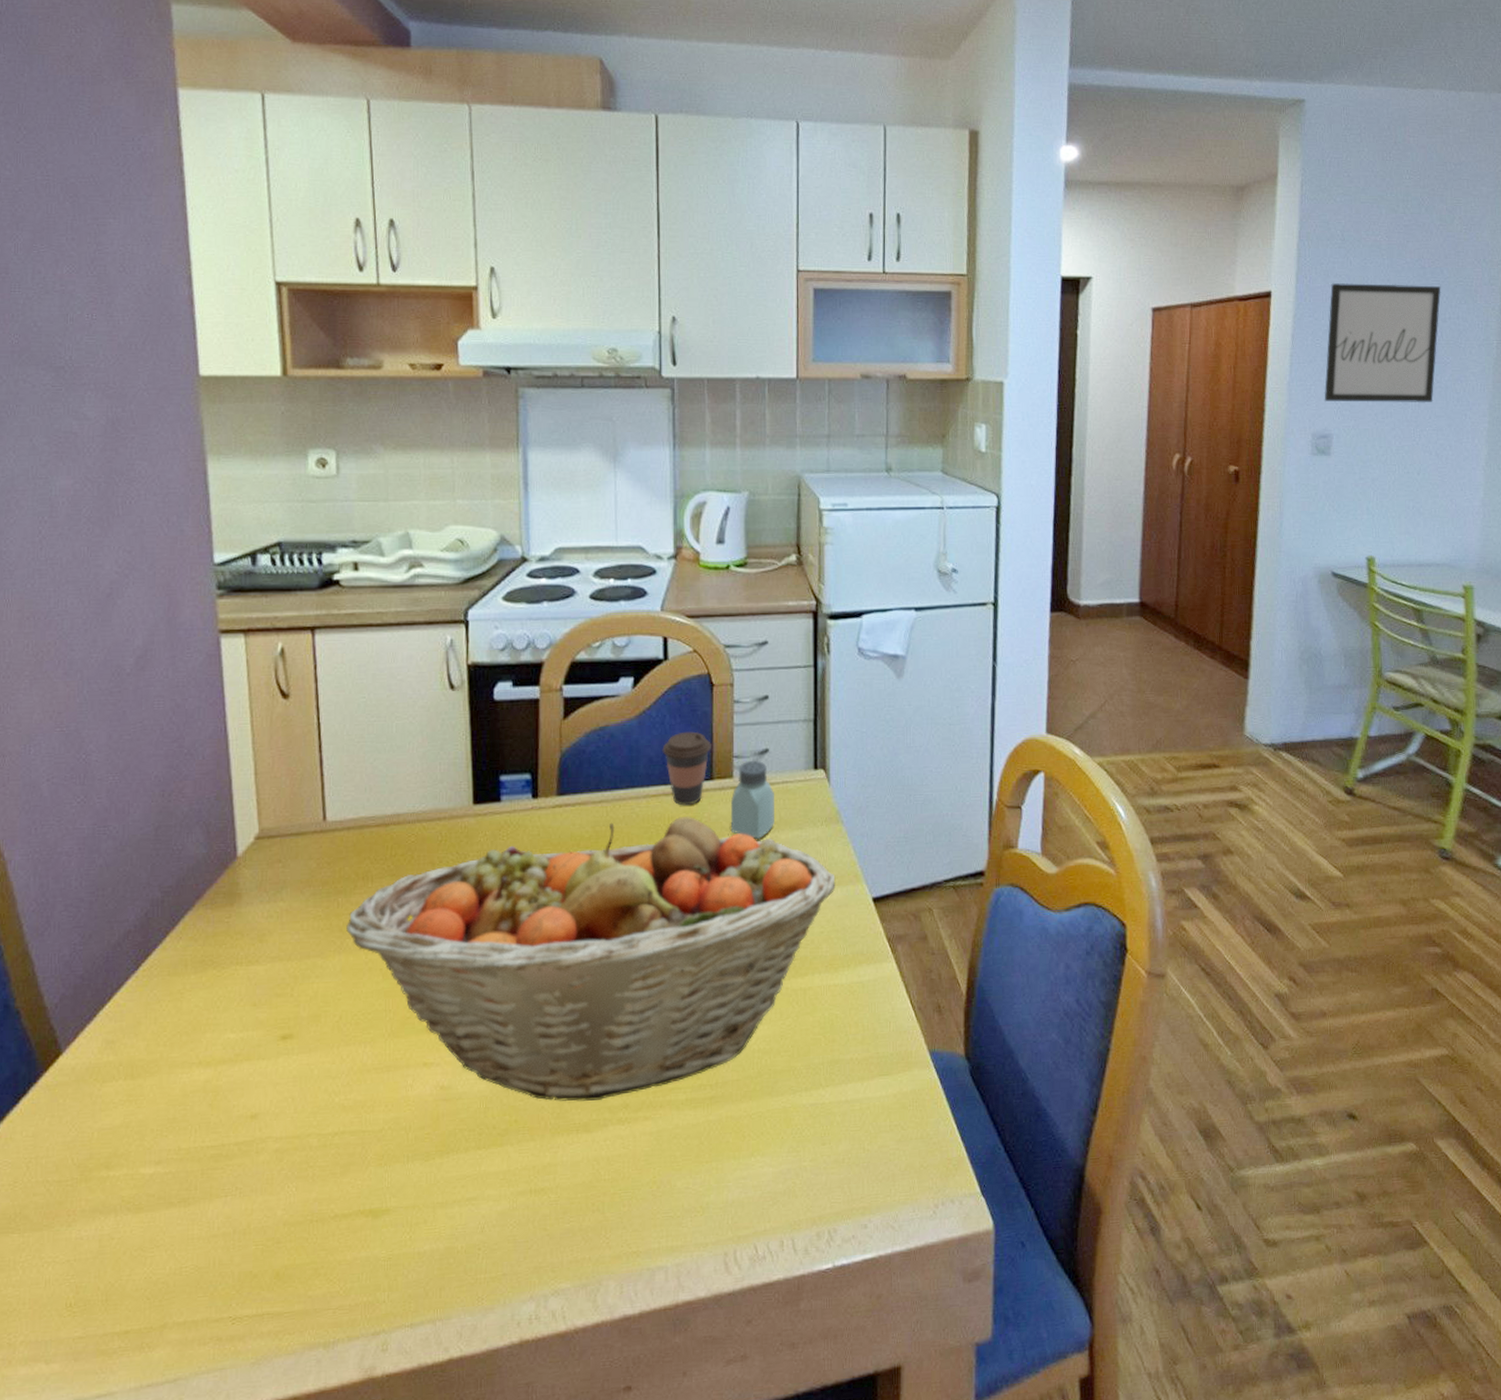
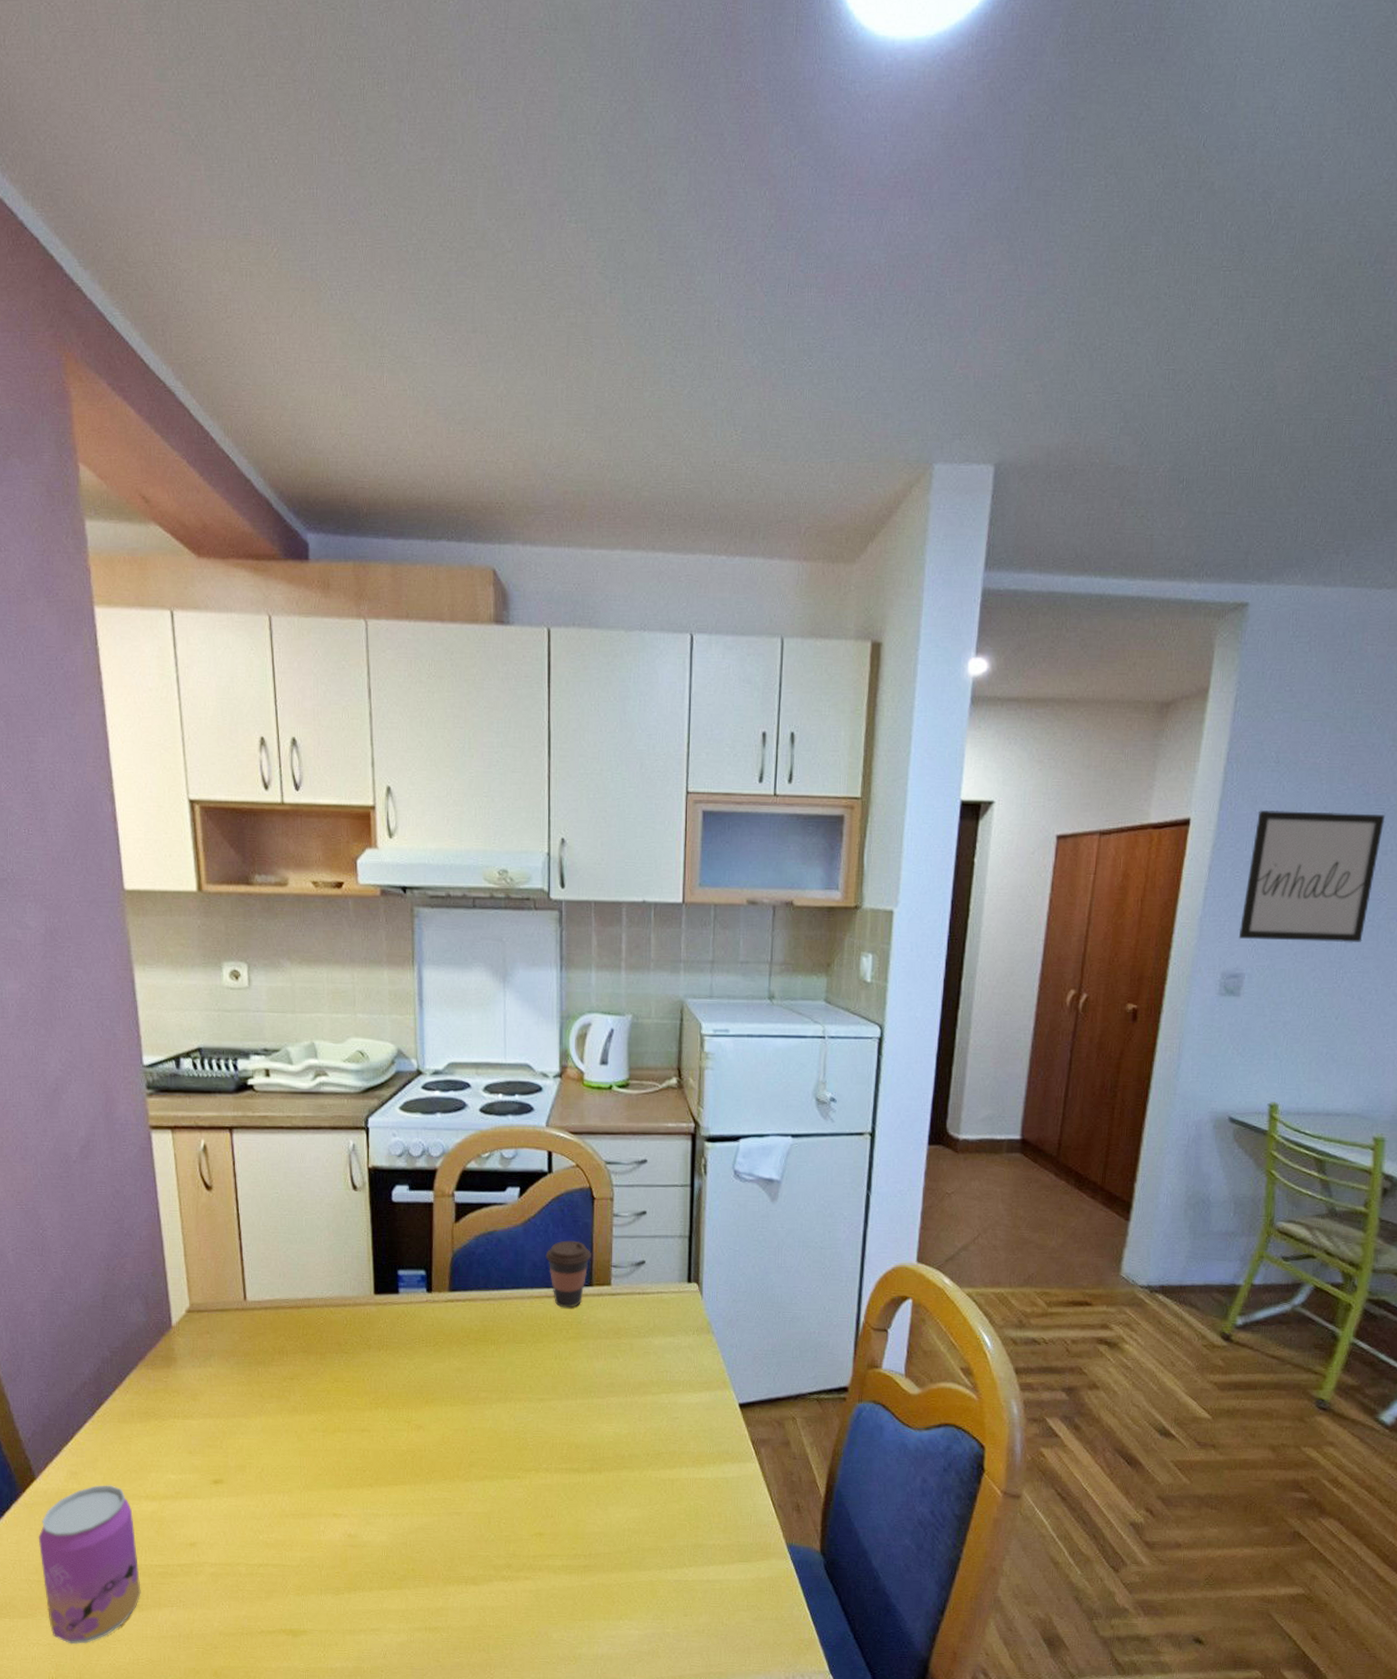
beer can: none [61,1052,188,1258] -> present [38,1485,141,1645]
fruit basket: present [346,815,836,1101] -> none [266,1317,705,1559]
saltshaker: present [730,760,774,840] -> none [607,1270,649,1344]

